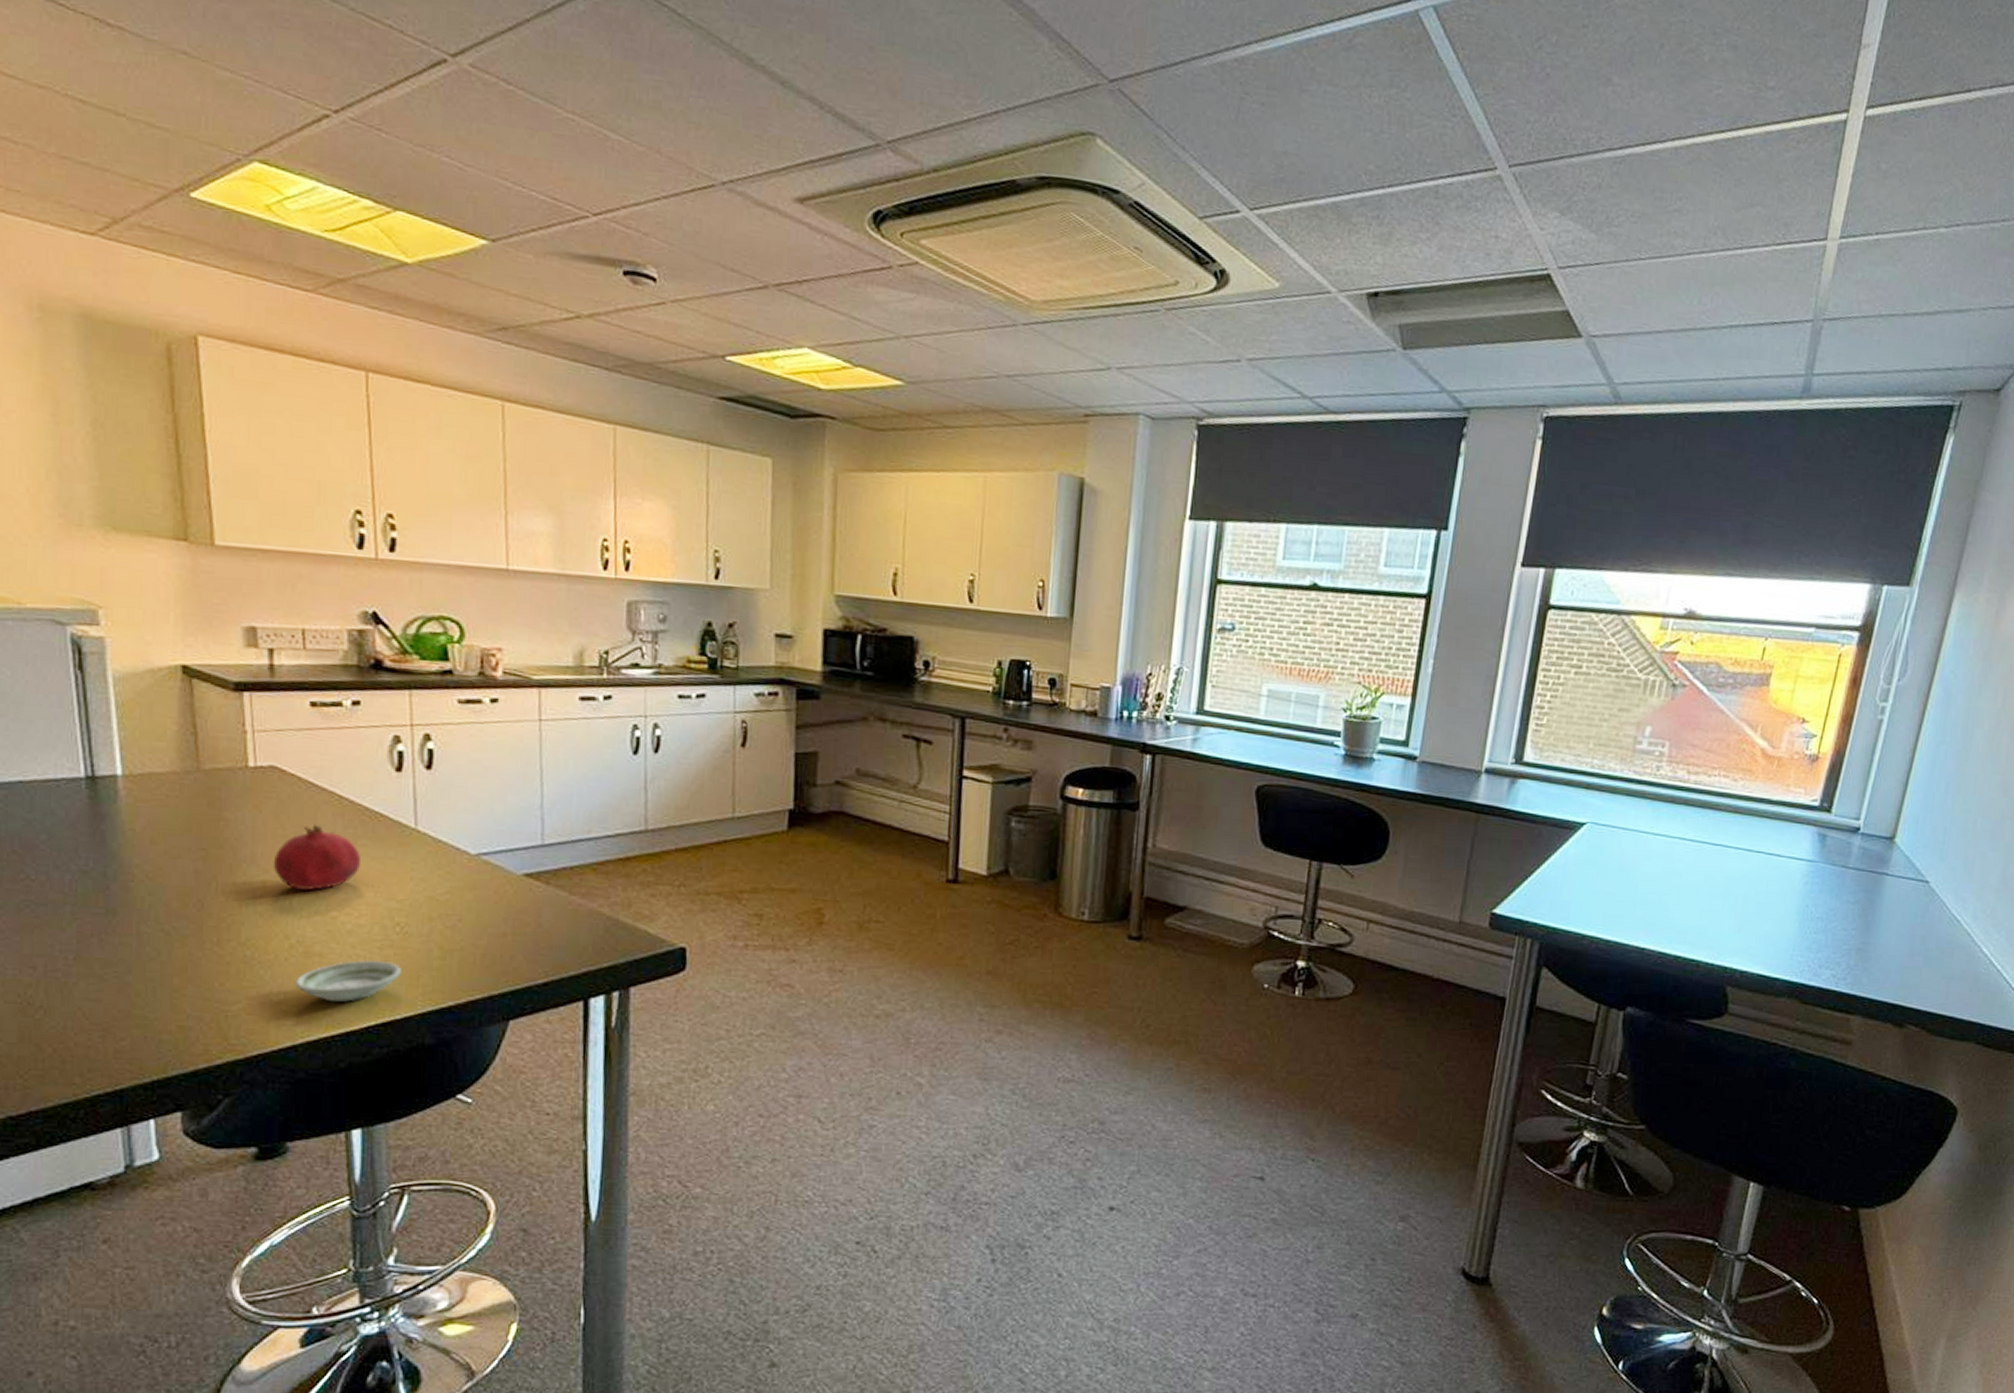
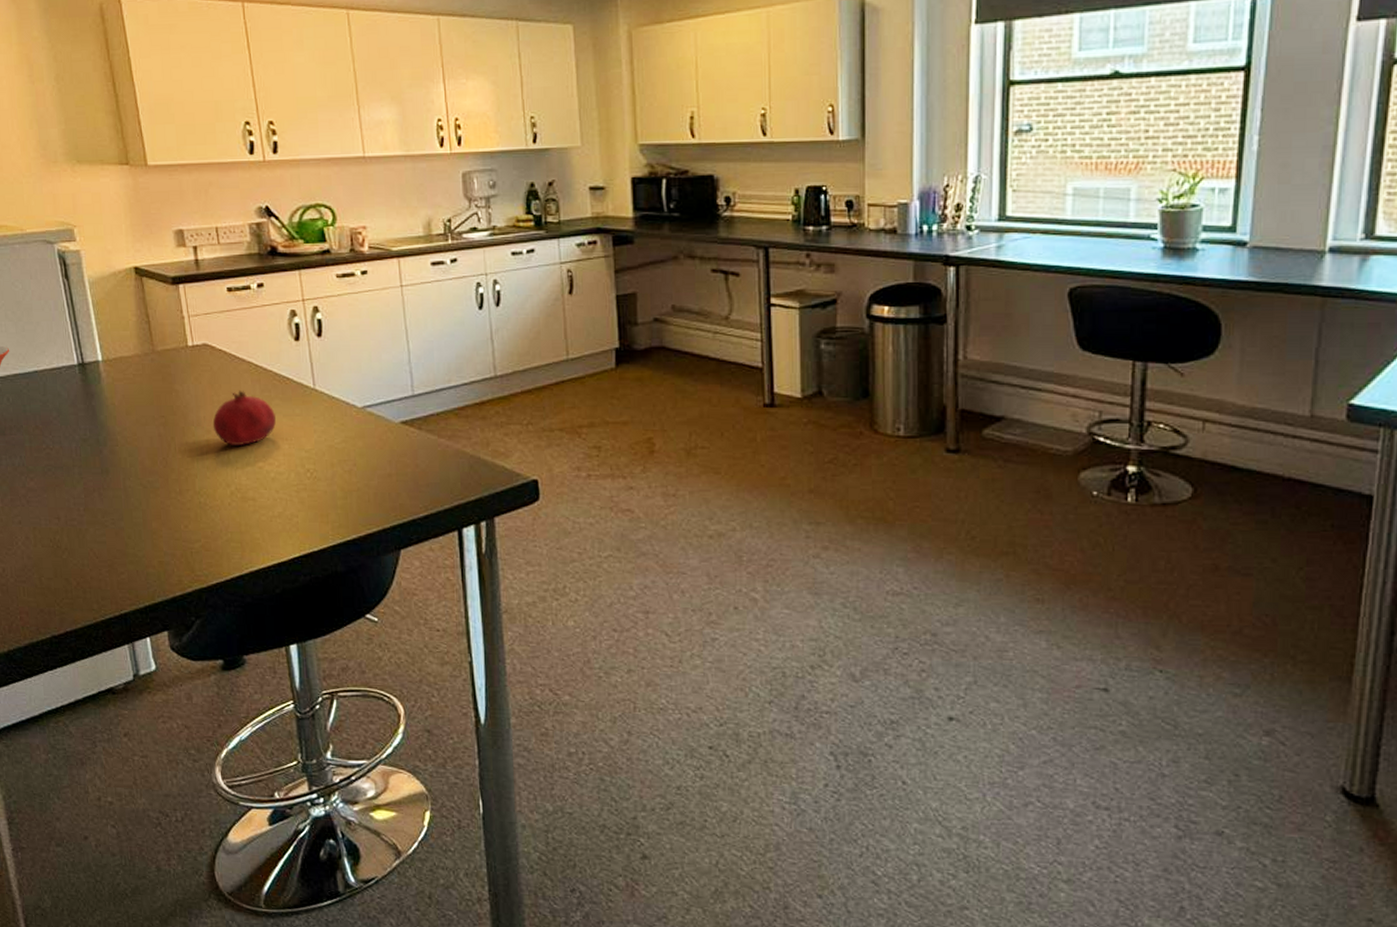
saucer: present [294,960,401,1002] -> none [237,502,314,538]

